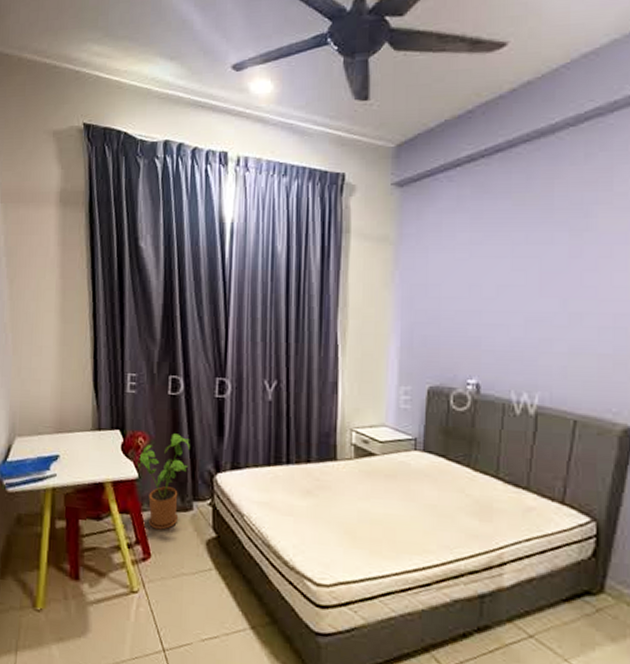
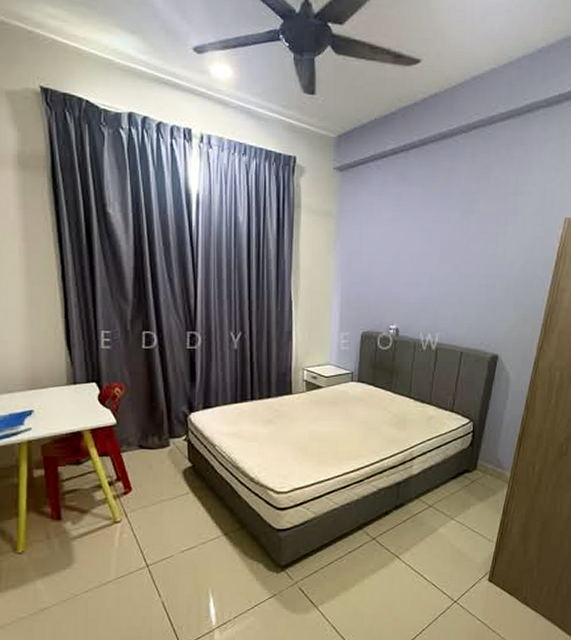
house plant: present [137,433,190,530] -> none [115,382,165,466]

